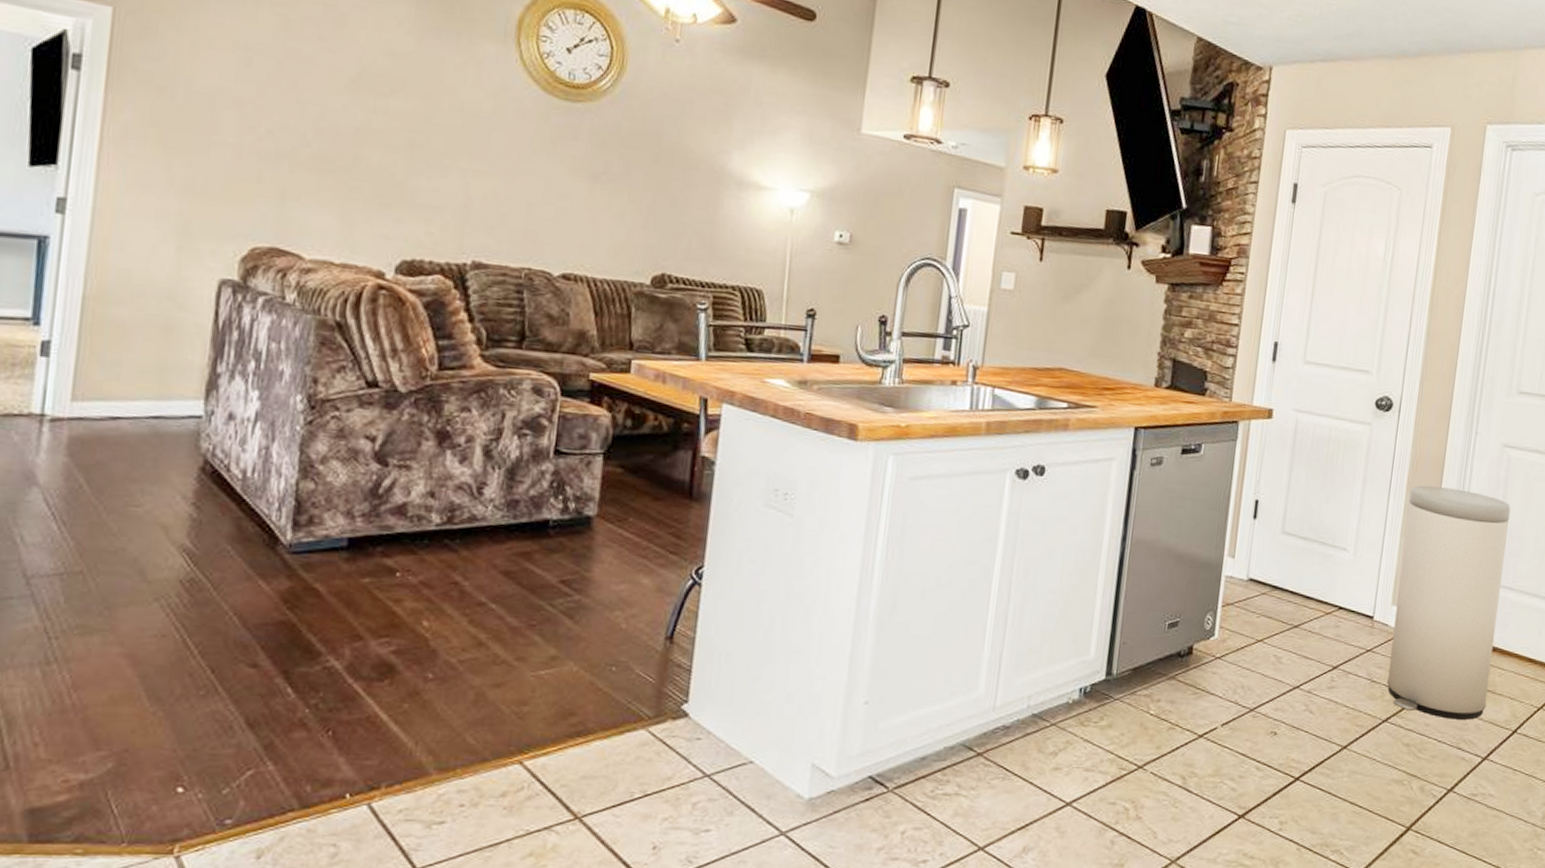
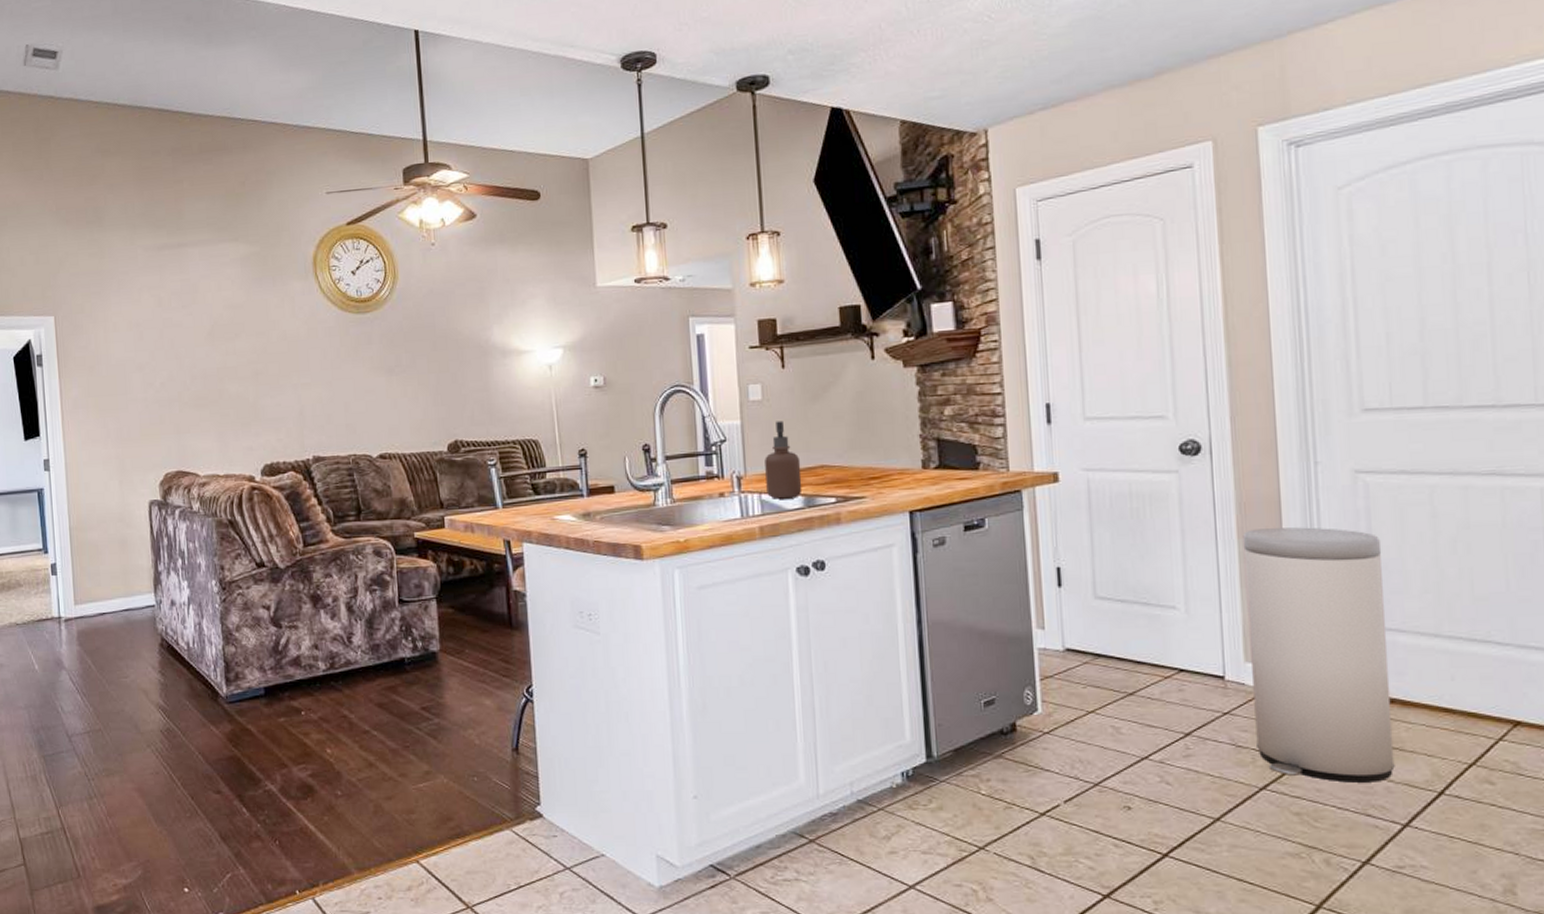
soap dispenser: none [1000,314,1041,398] -> present [765,420,802,499]

